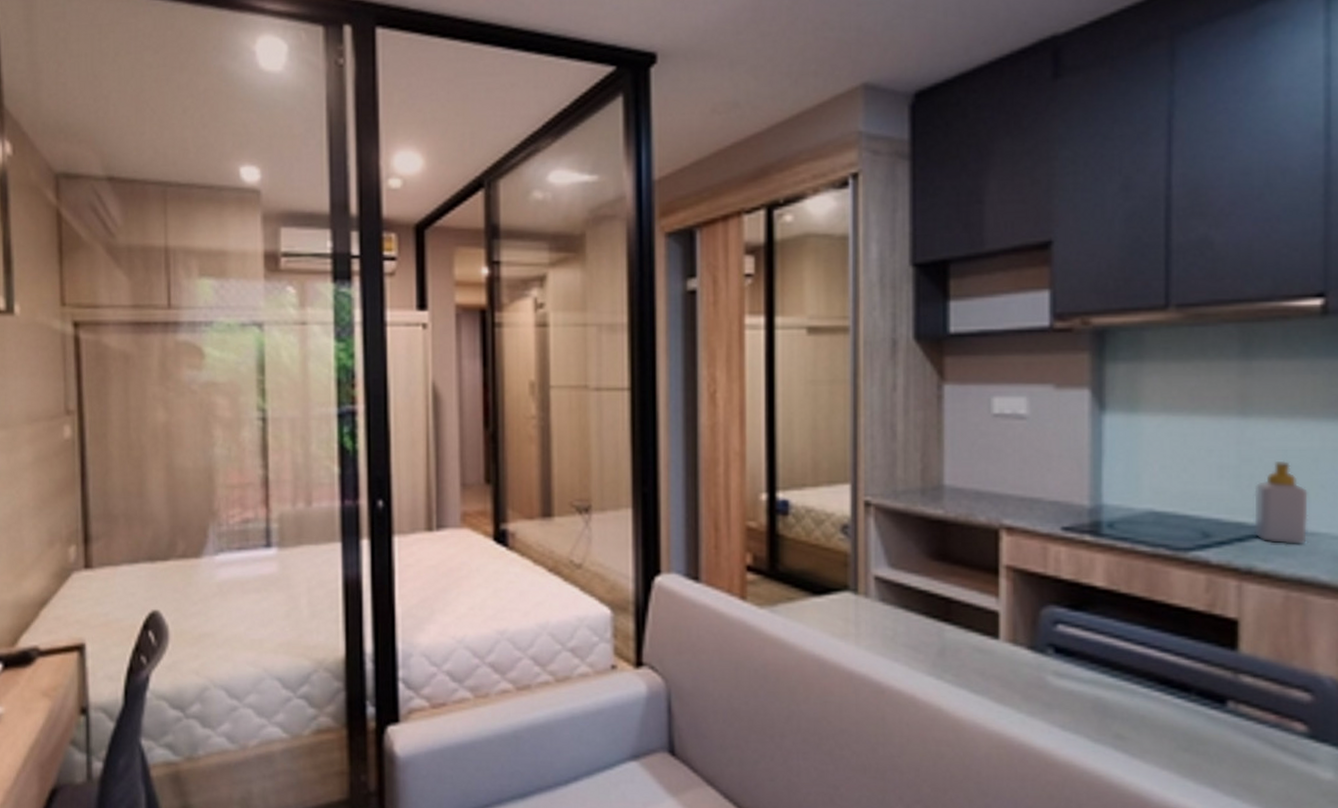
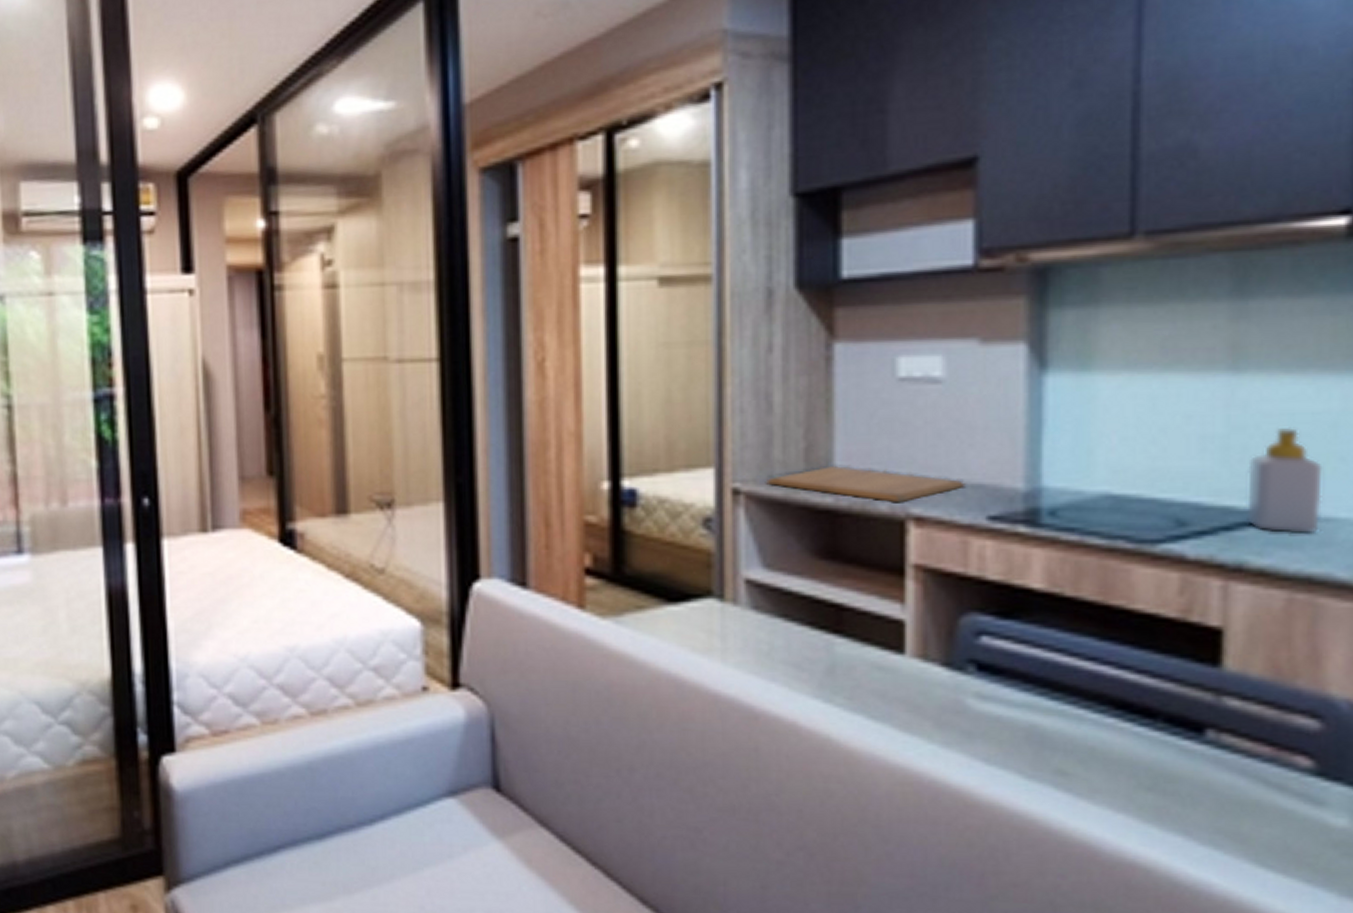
chopping board: none [890,484,1045,516] -> present [765,466,965,503]

